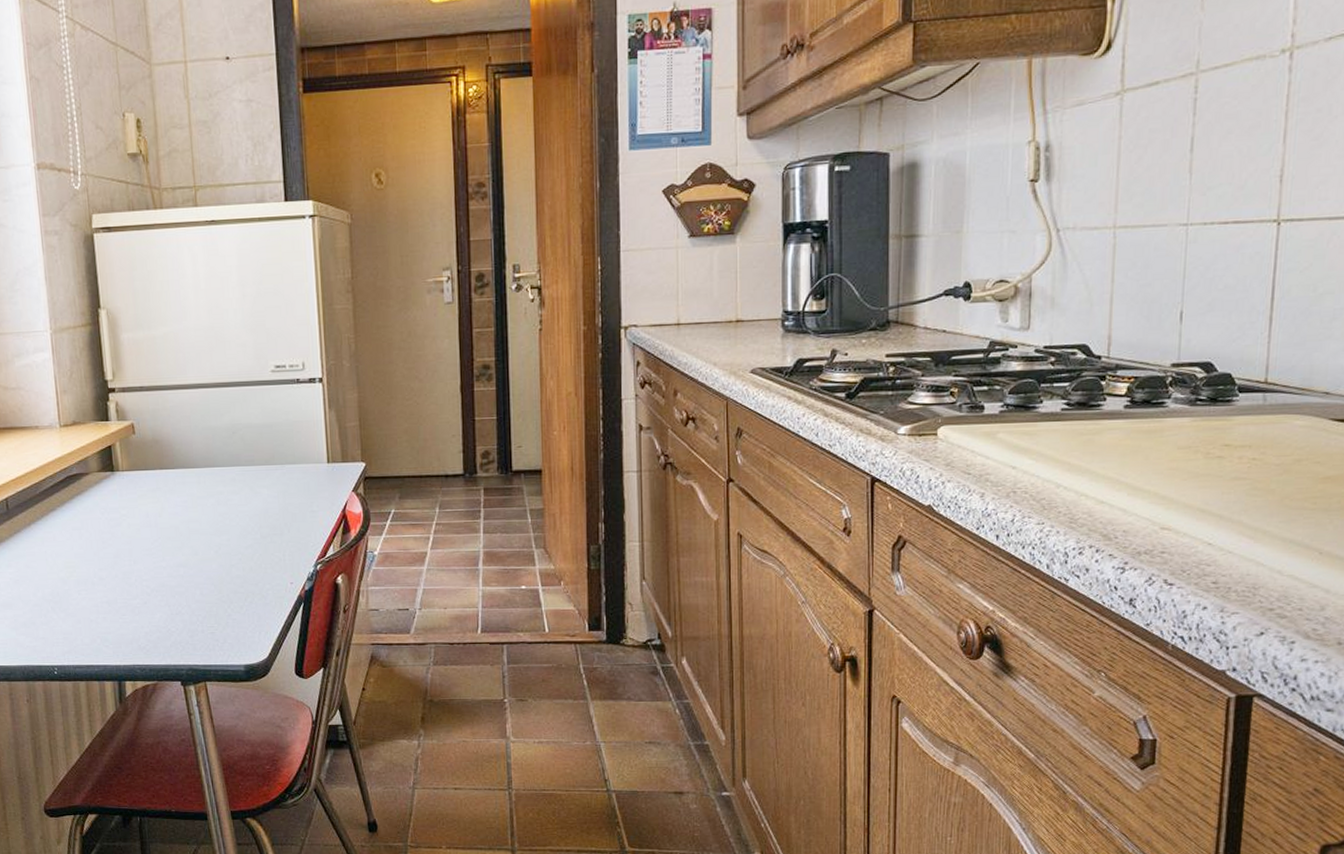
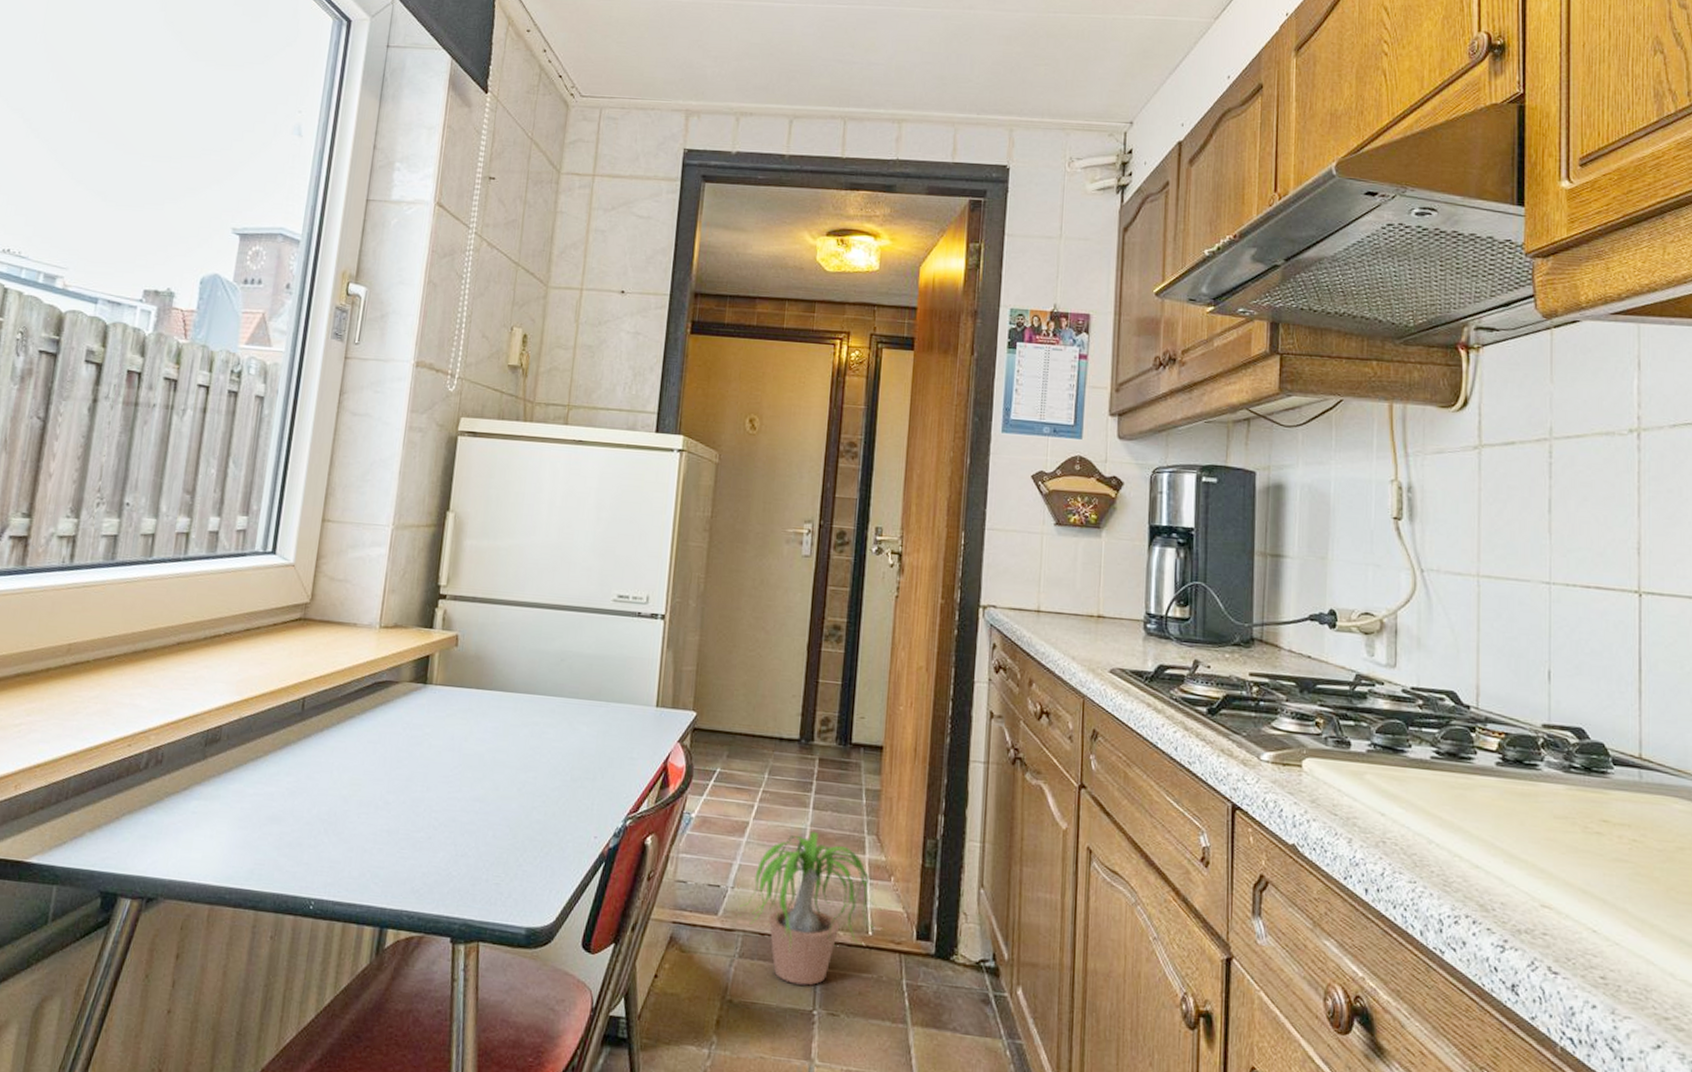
potted plant: none [428,553,562,680] -> present [739,832,890,986]

